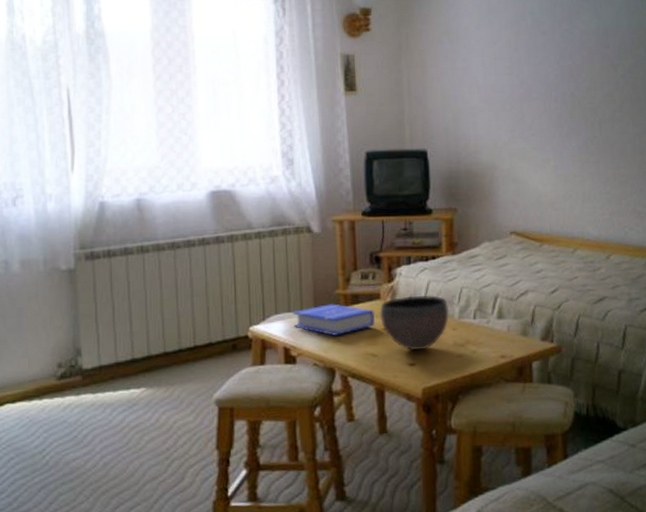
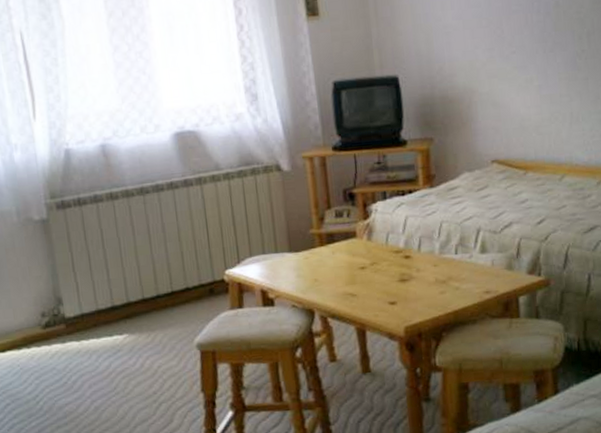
book: present [292,304,375,336] -> none [267,244,352,277]
bowl: present [379,294,450,351] -> none [356,230,430,290]

